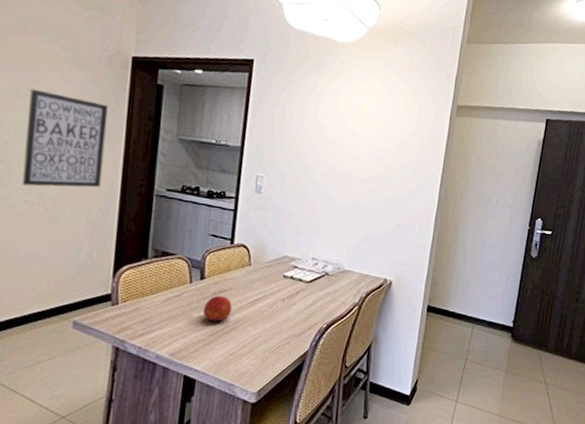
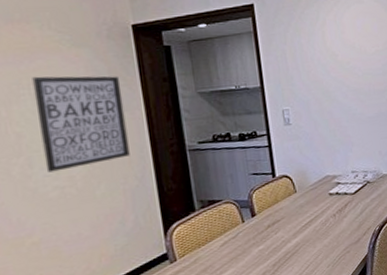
fruit: present [202,296,232,322] -> none [261,226,289,253]

